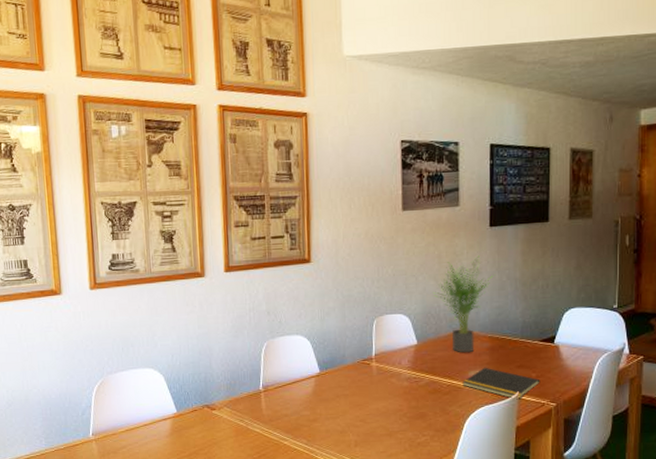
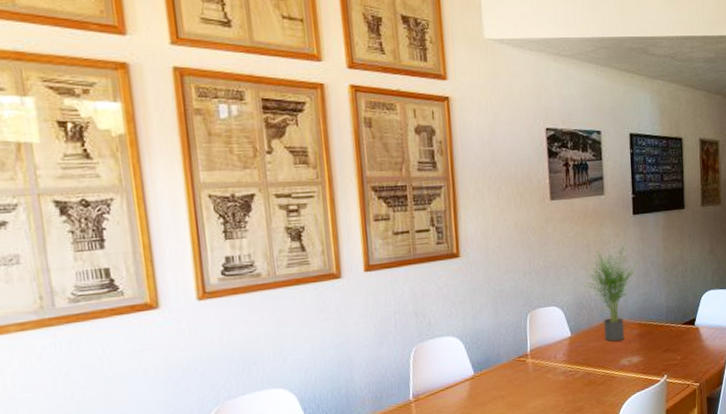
notepad: present [462,367,540,400] -> none [615,354,685,384]

